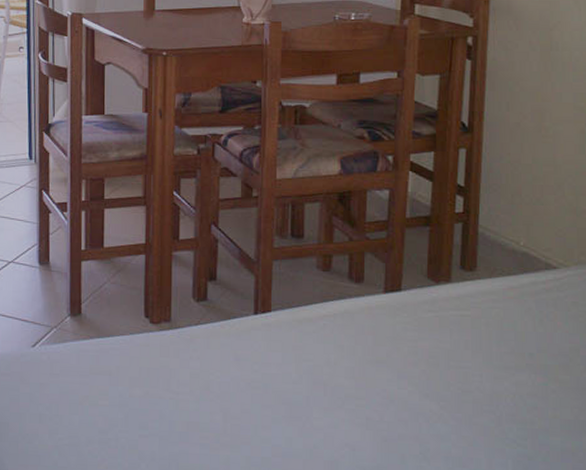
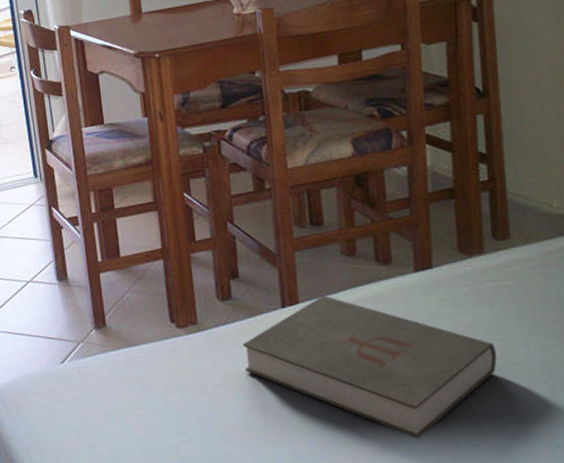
book: none [211,306,451,455] -> present [242,295,497,438]

